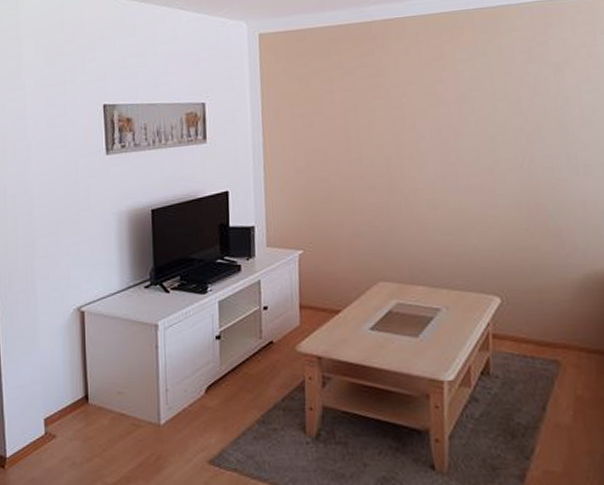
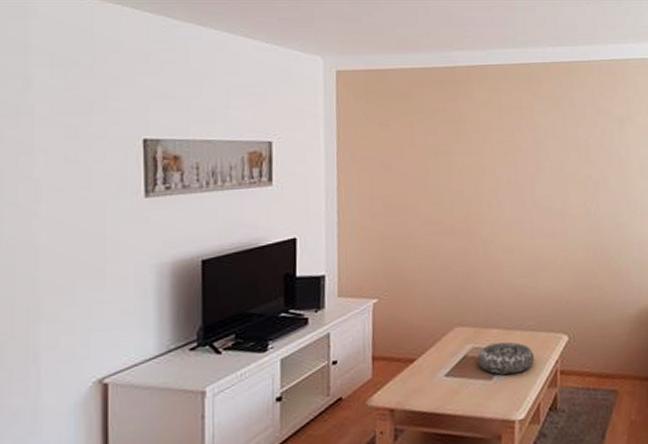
decorative bowl: none [402,300,464,334] -> present [477,341,535,375]

